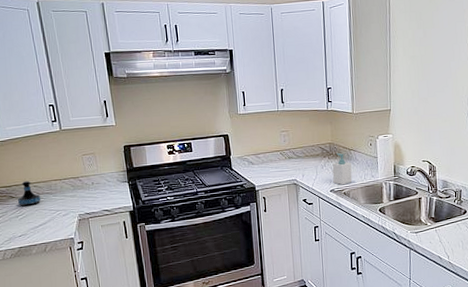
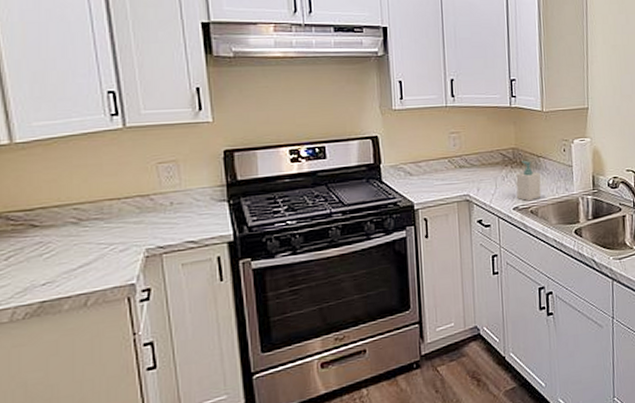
tequila bottle: present [17,180,41,206] -> none [42,200,85,239]

